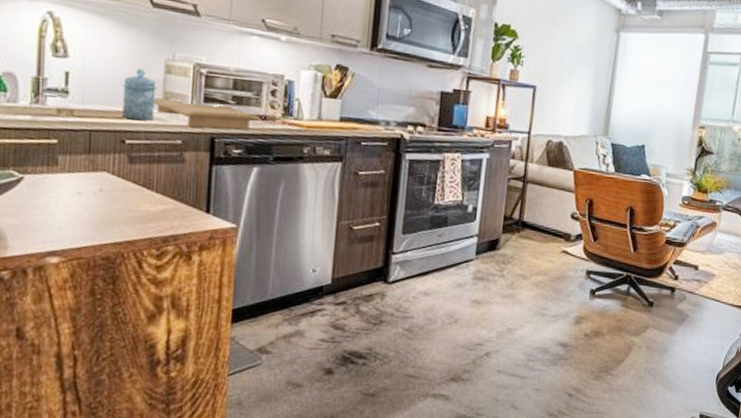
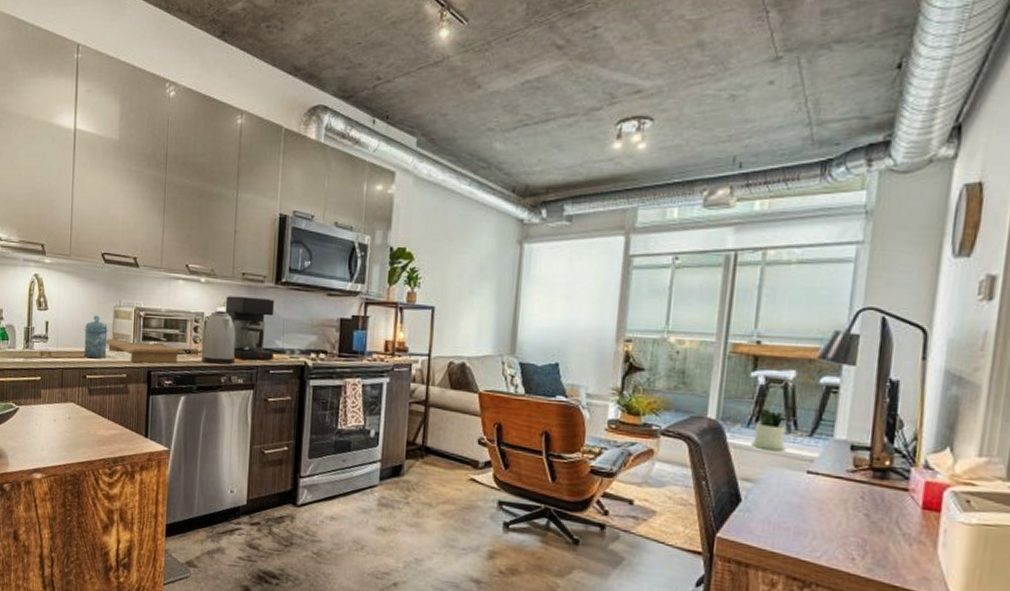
kettle: none [280,73,323,134] -> present [202,310,236,365]
coffee maker: none [310,58,369,132] -> present [225,296,275,361]

